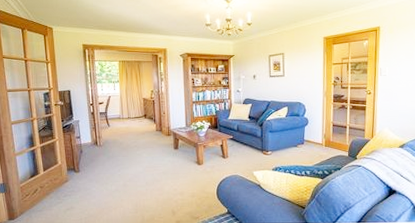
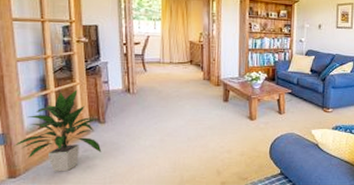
indoor plant: none [11,145,78,214] -> present [13,89,102,172]

